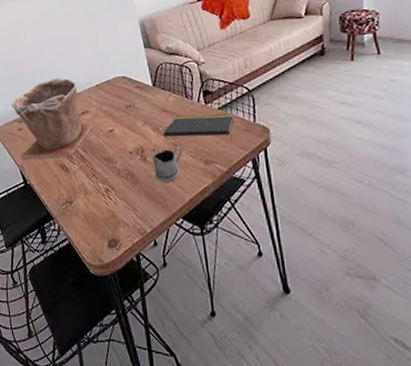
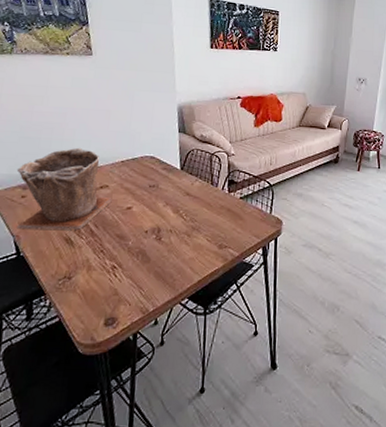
tea glass holder: present [152,147,182,182] -> none [167,230,199,263]
notepad: present [163,113,235,142] -> none [183,201,254,230]

